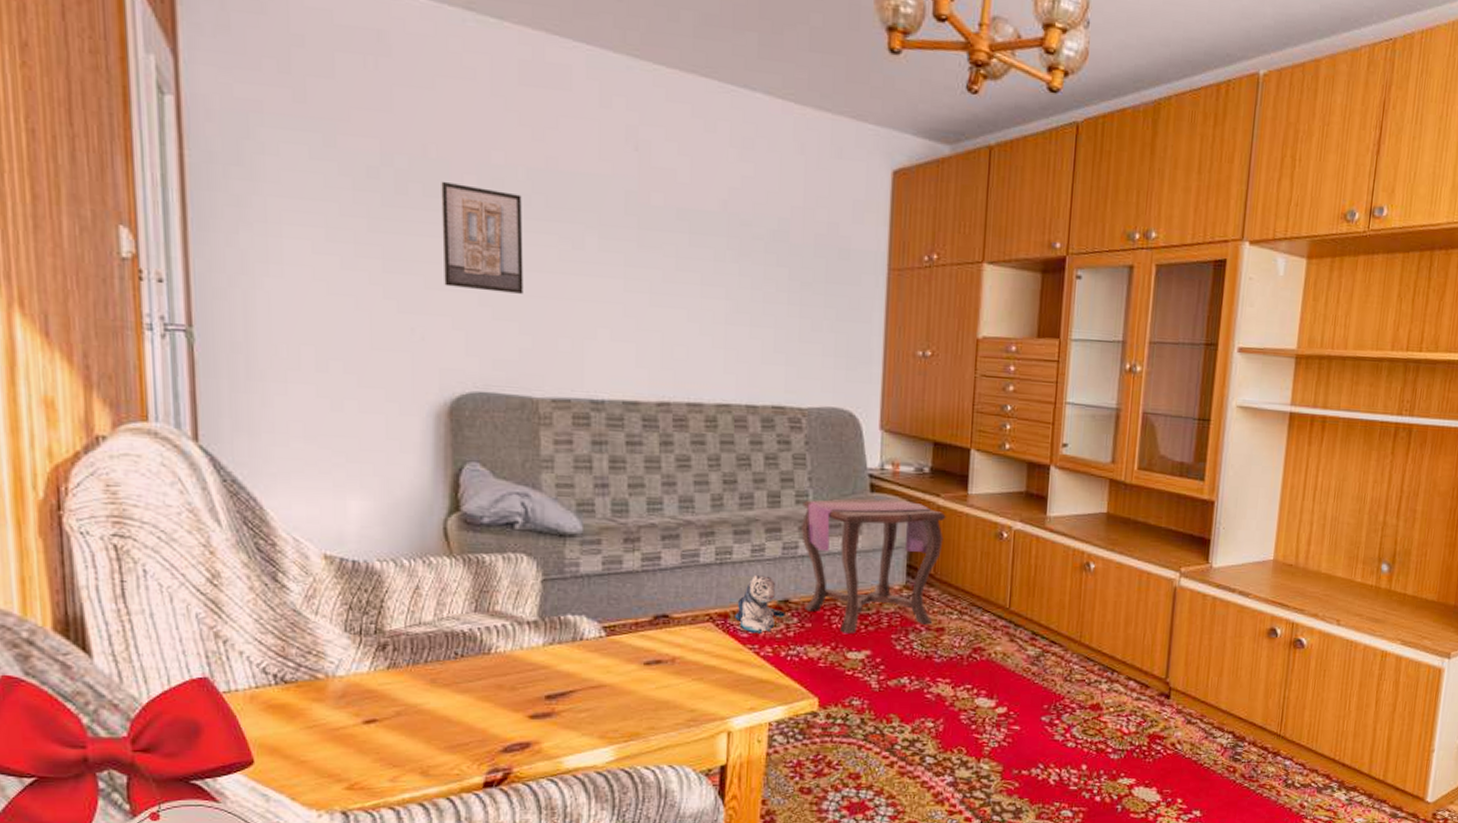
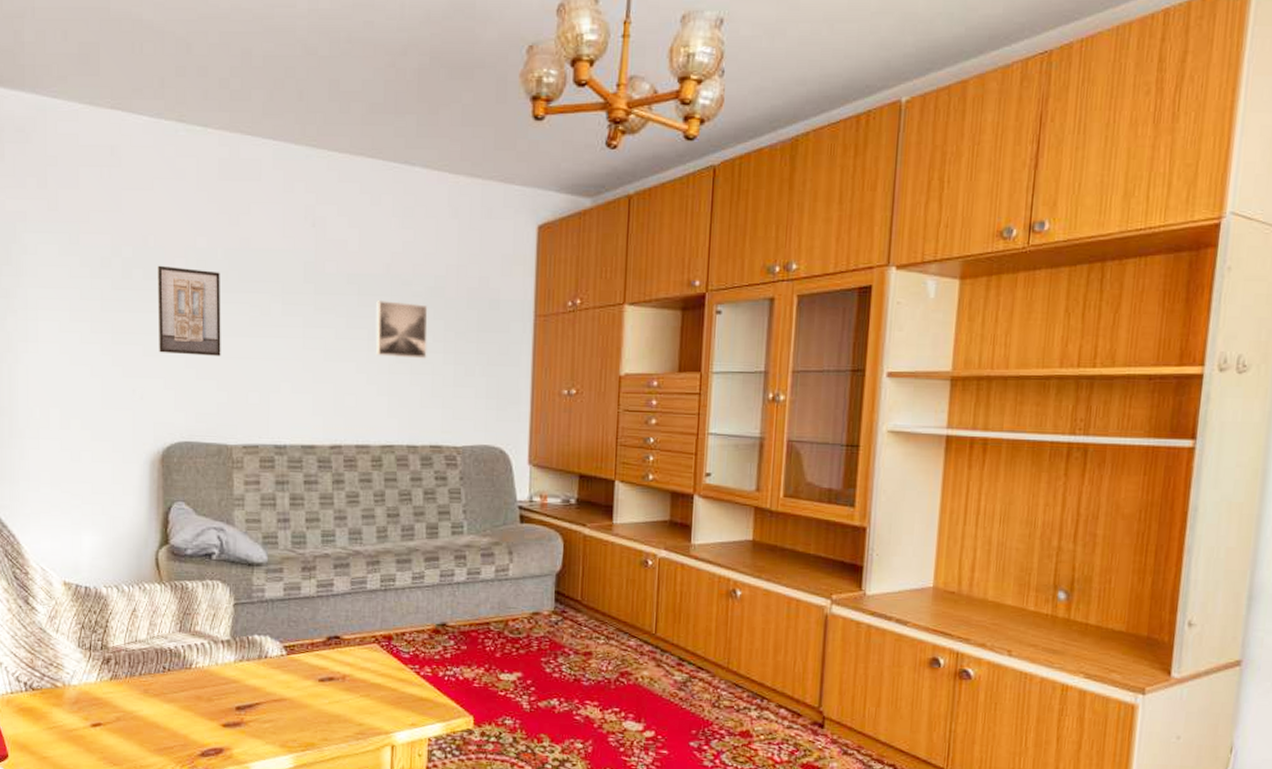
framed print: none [710,240,770,310] -> present [375,299,428,359]
plush toy: present [733,575,785,634] -> none [396,601,443,655]
side table: present [802,498,946,635] -> none [457,528,592,657]

